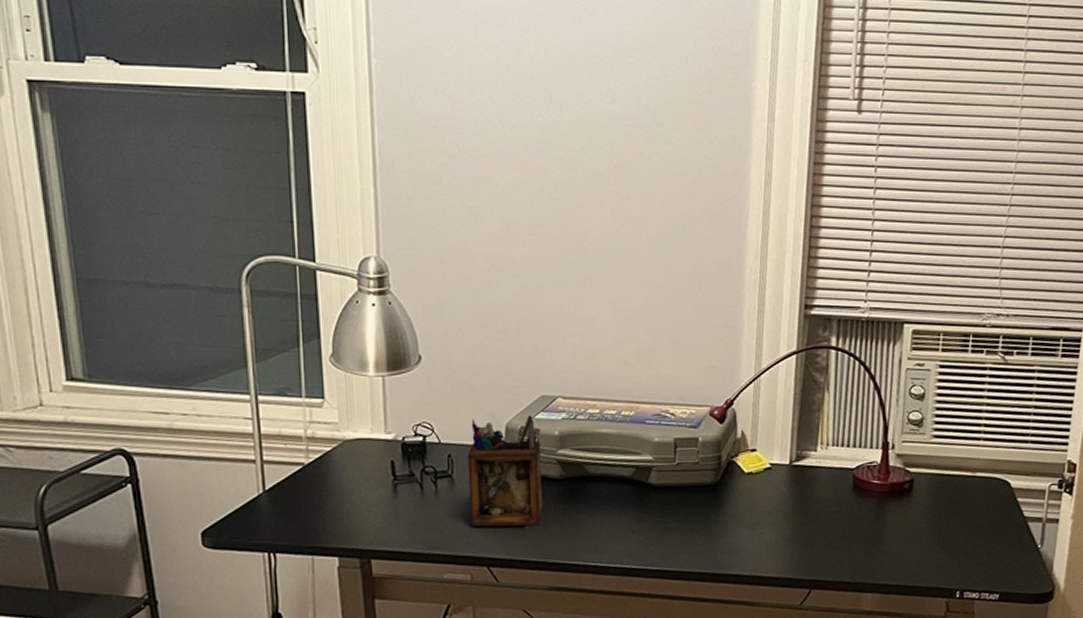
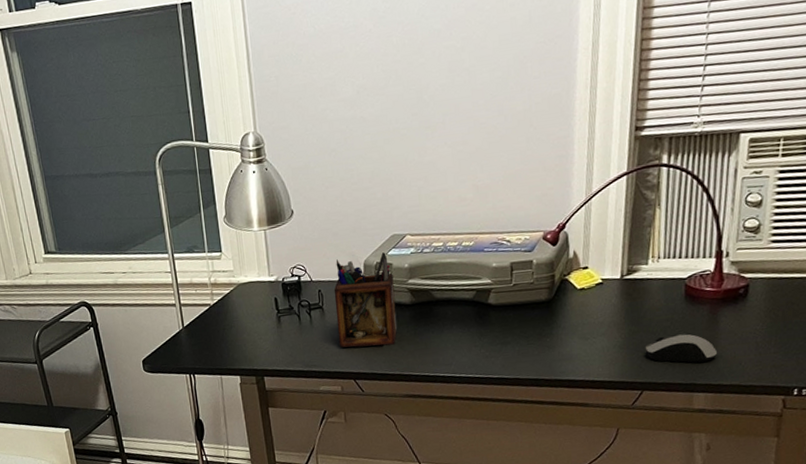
computer mouse: none [813,528,885,560] -> present [645,334,718,363]

